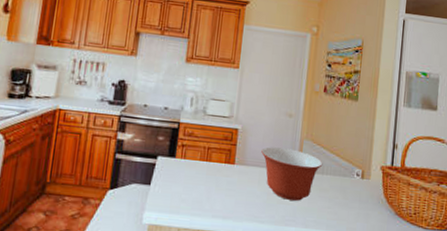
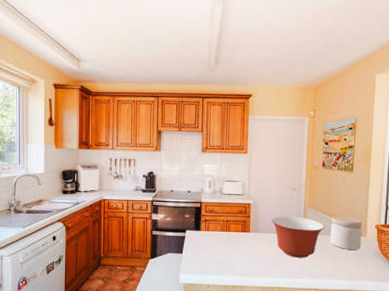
jar: none [329,151,366,196] -> present [330,215,362,251]

